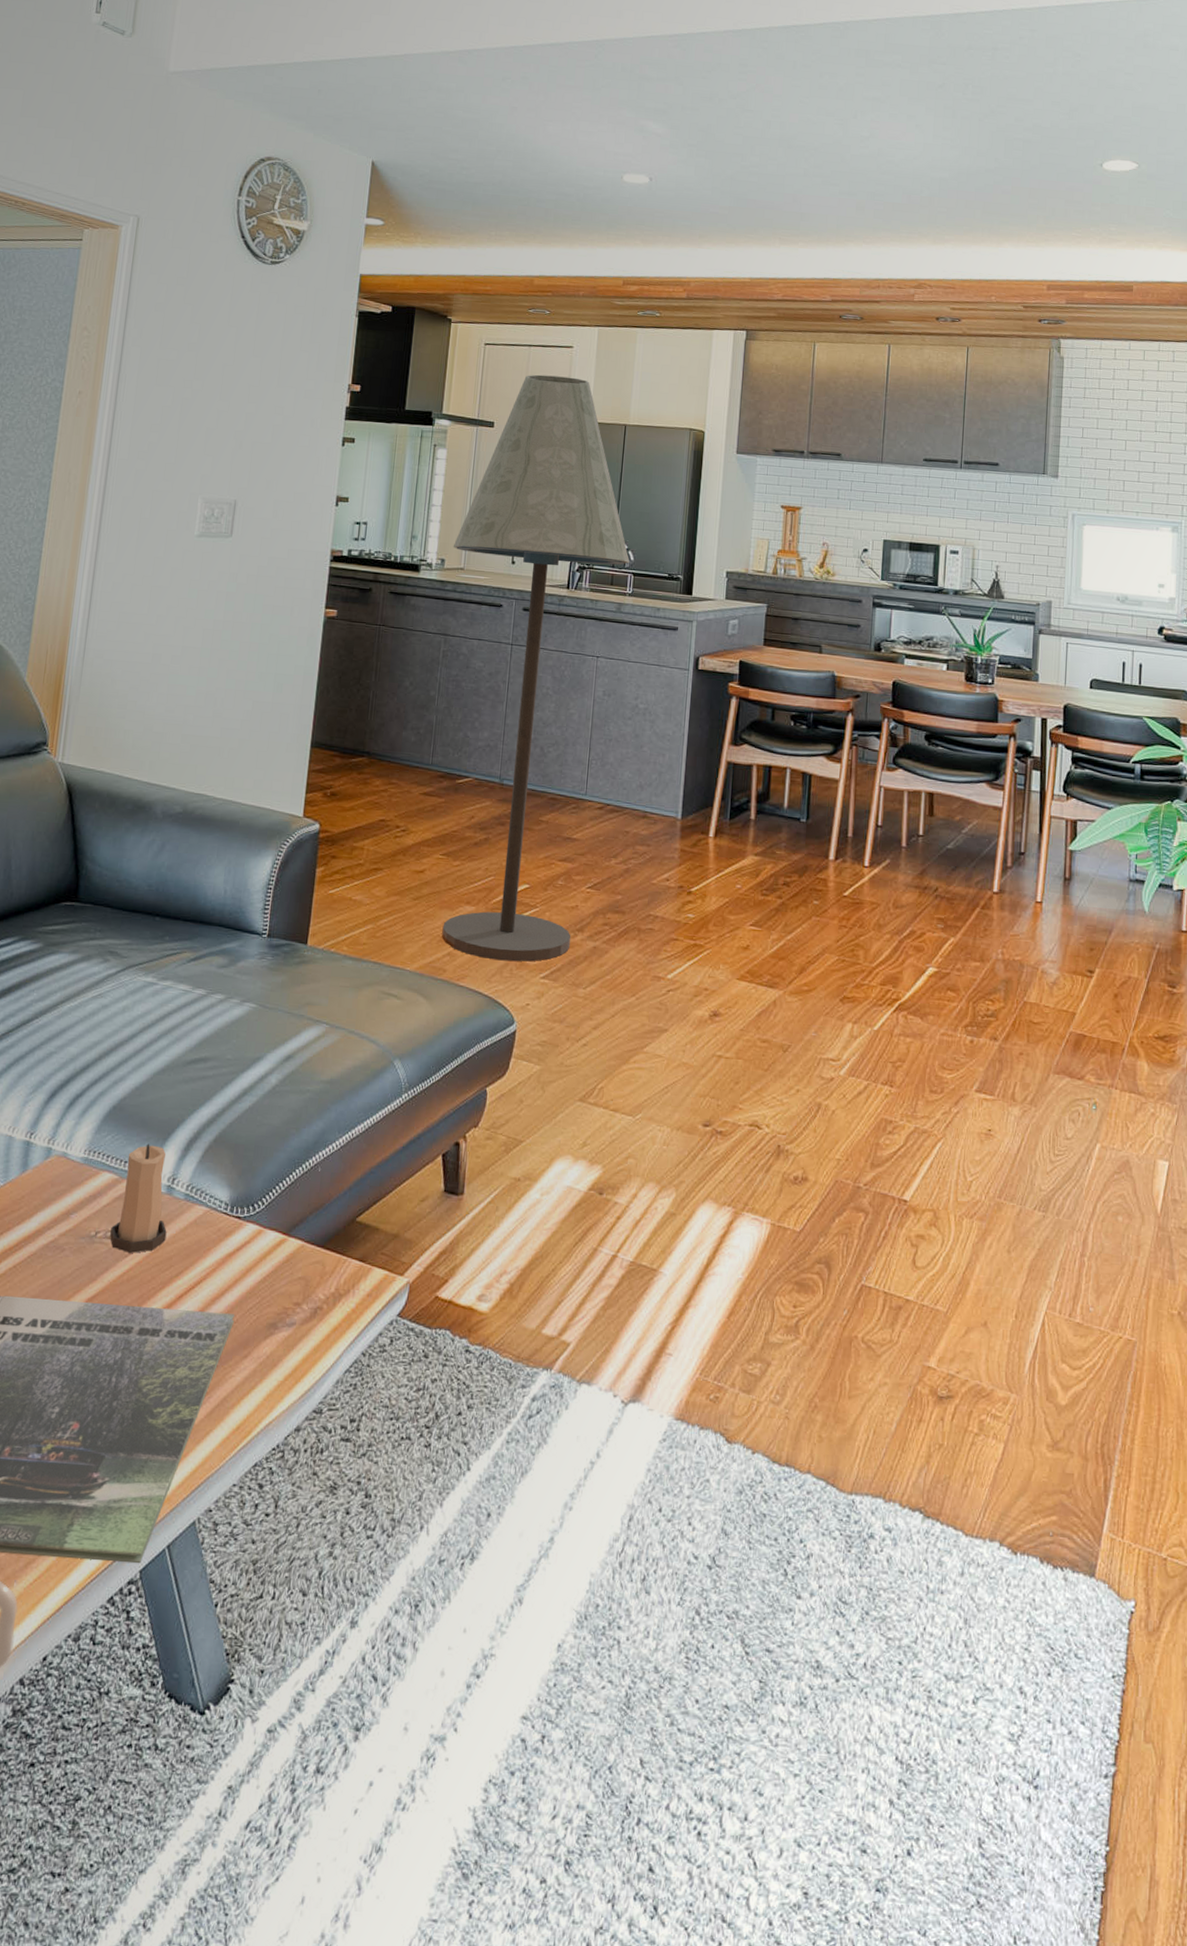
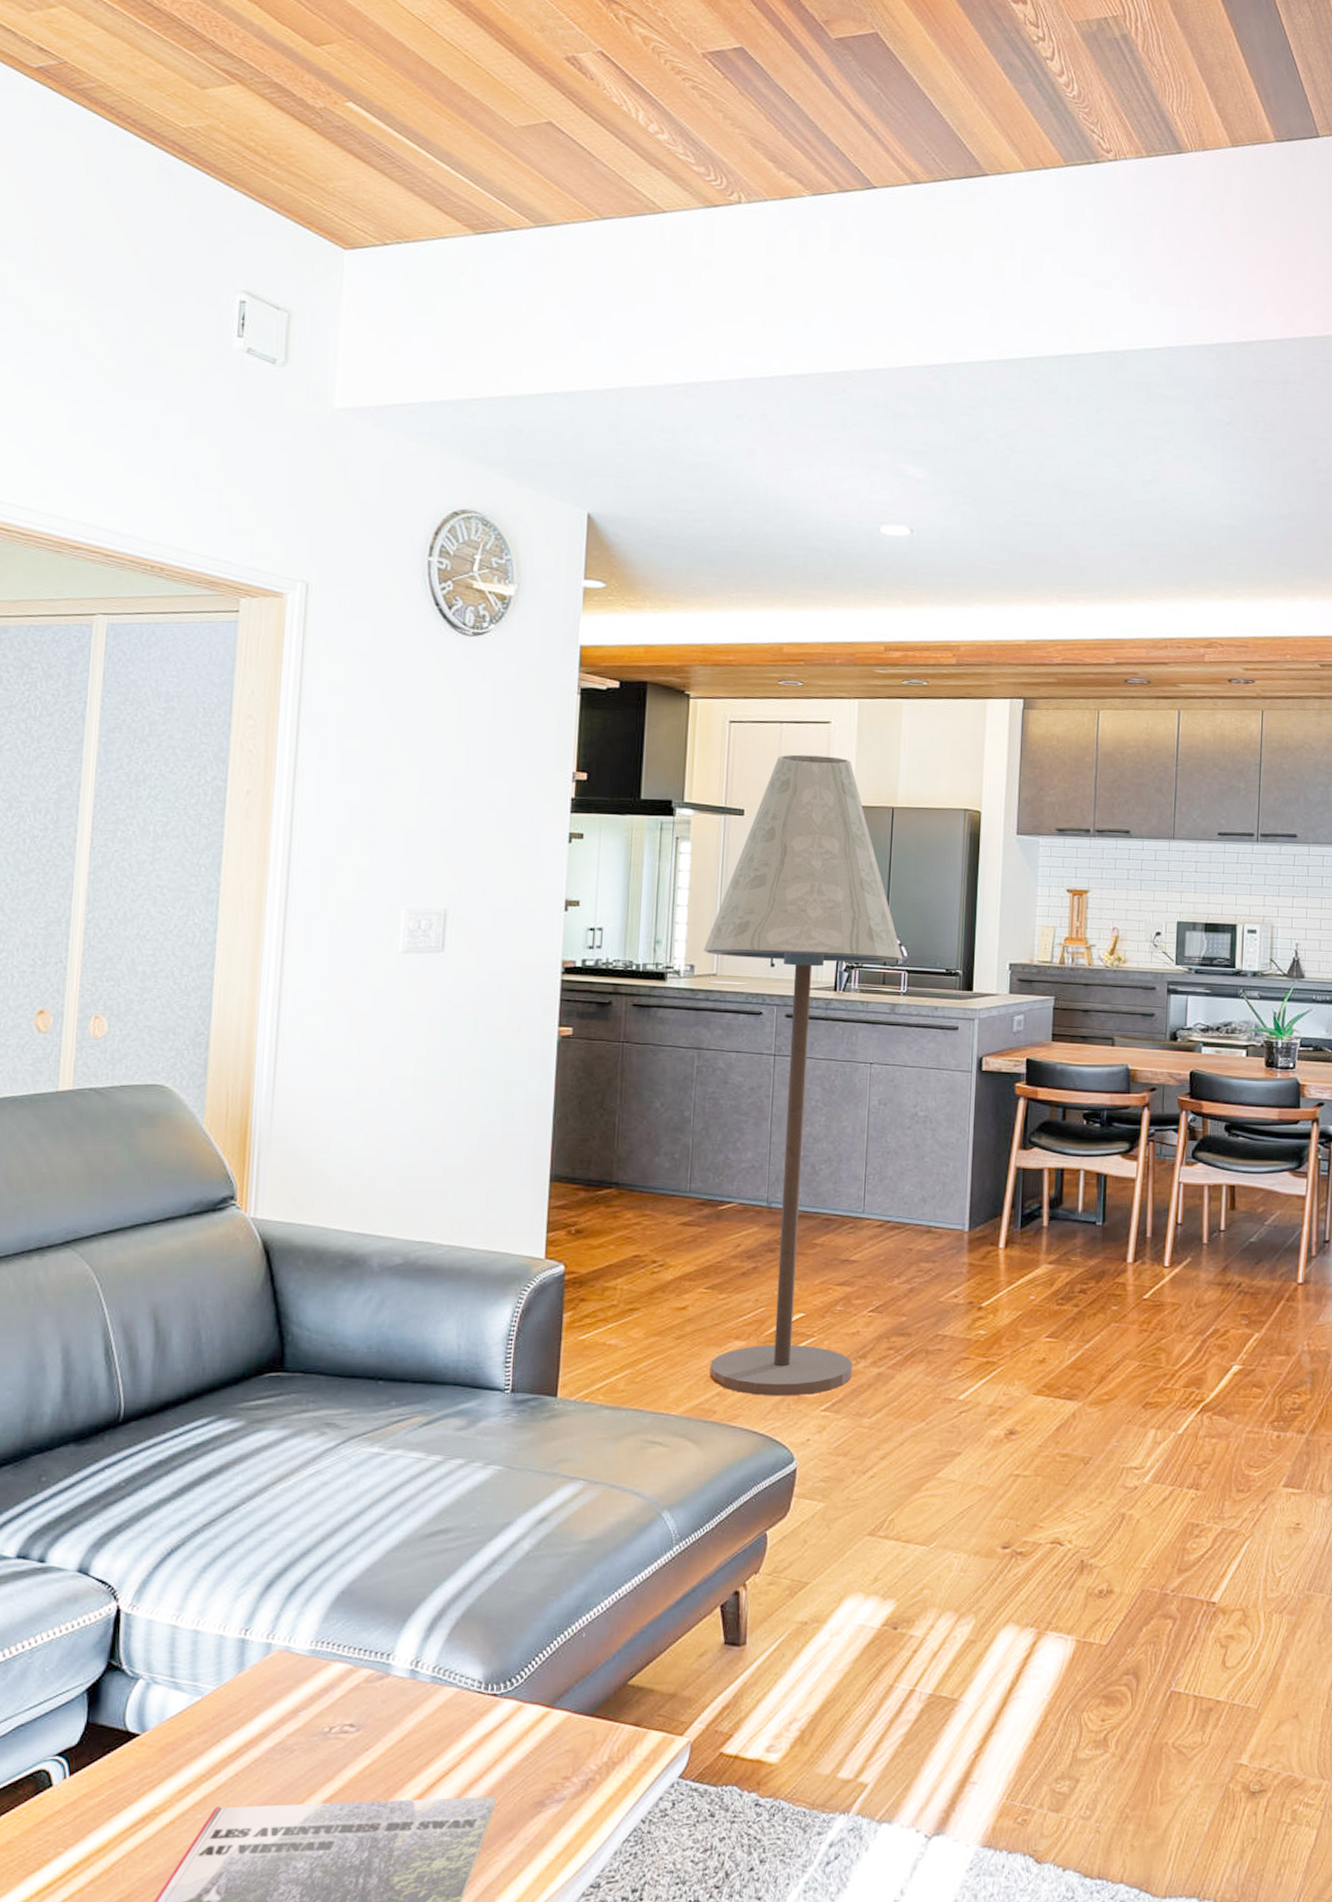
candle: present [110,1143,167,1253] -> none [347,1627,413,1746]

